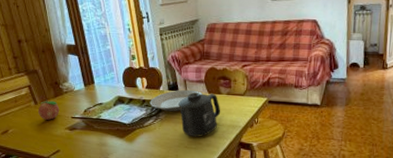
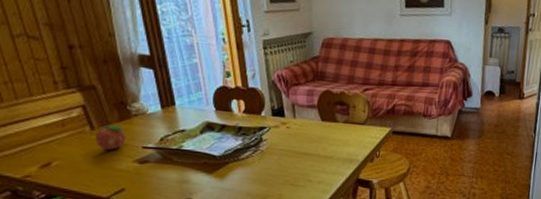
plate: present [150,89,203,112] -> none [247,115,315,142]
mug: present [177,92,221,137] -> none [283,119,336,173]

